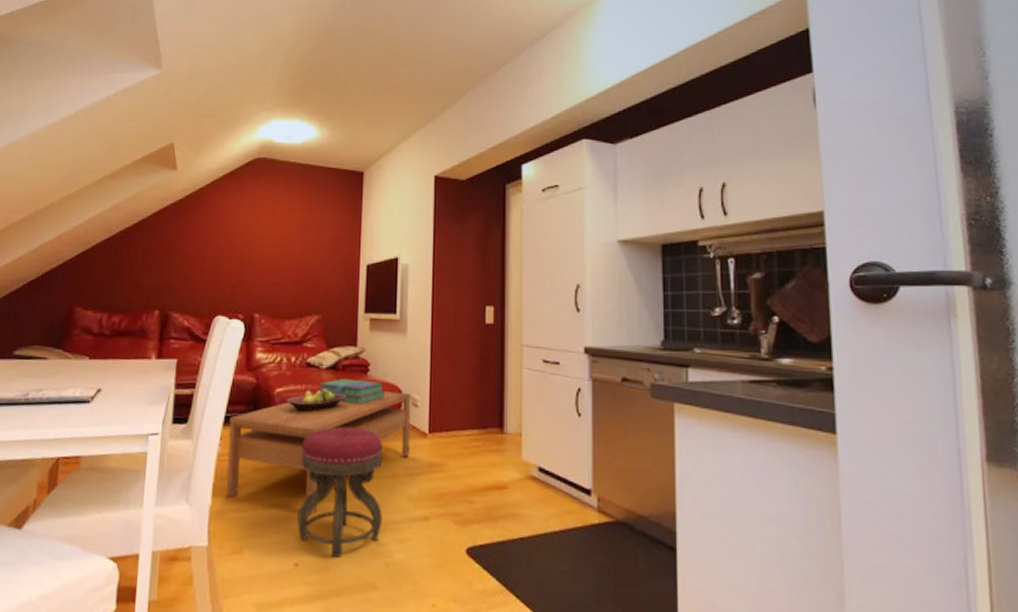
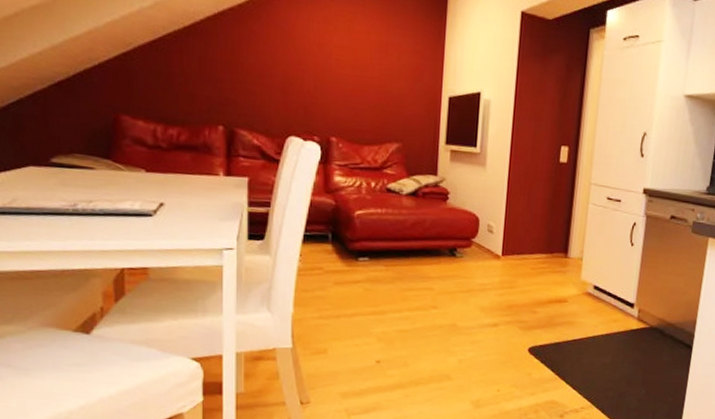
coffee table: present [225,391,412,516] -> none [308,218,488,322]
fruit bowl: present [286,389,347,412] -> none [366,213,427,234]
stool: present [297,426,383,558] -> none [379,247,460,356]
stack of books: present [320,379,385,404] -> none [400,205,463,229]

